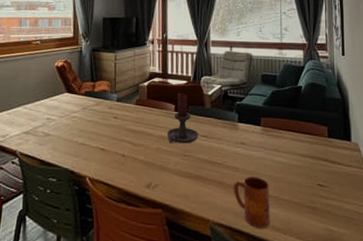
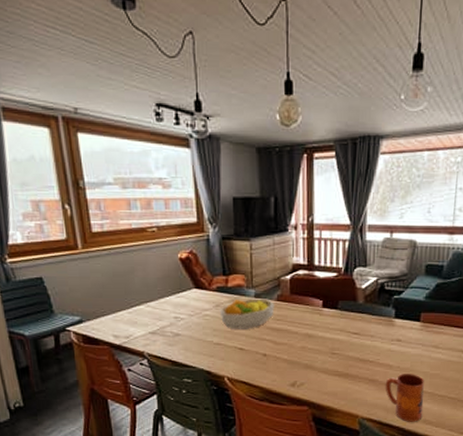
fruit bowl: none [86,102,134,131] -> present [219,298,274,329]
candle holder: present [167,92,198,144] -> none [314,286,349,341]

